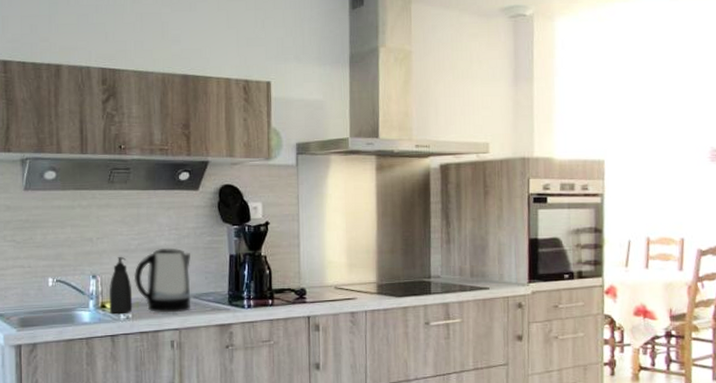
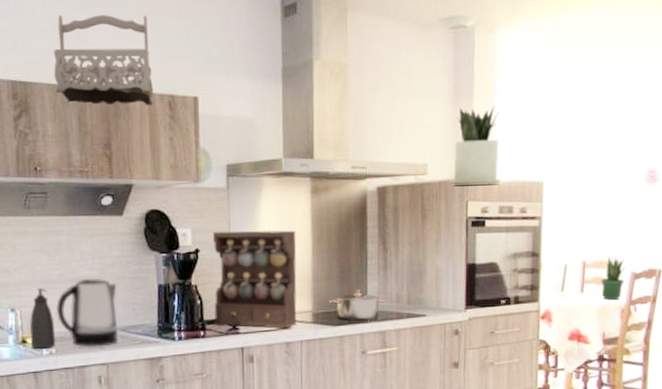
decorative basket: none [140,9,230,90] -> present [54,15,154,106]
spice rack: none [282,204,362,299] -> present [213,230,297,329]
cooking pot: none [393,262,450,293] -> present [329,289,387,321]
planter: none [510,88,563,164] -> present [449,106,502,186]
planter: none [666,233,691,276] -> present [601,256,625,300]

